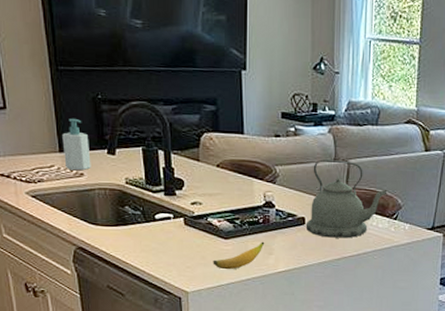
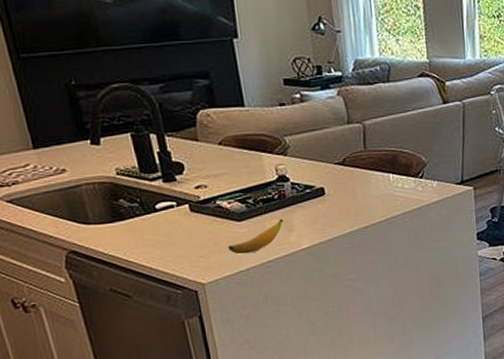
soap bottle: present [62,119,91,171] -> none [34,110,74,168]
kettle: present [305,159,387,238] -> none [325,123,409,206]

